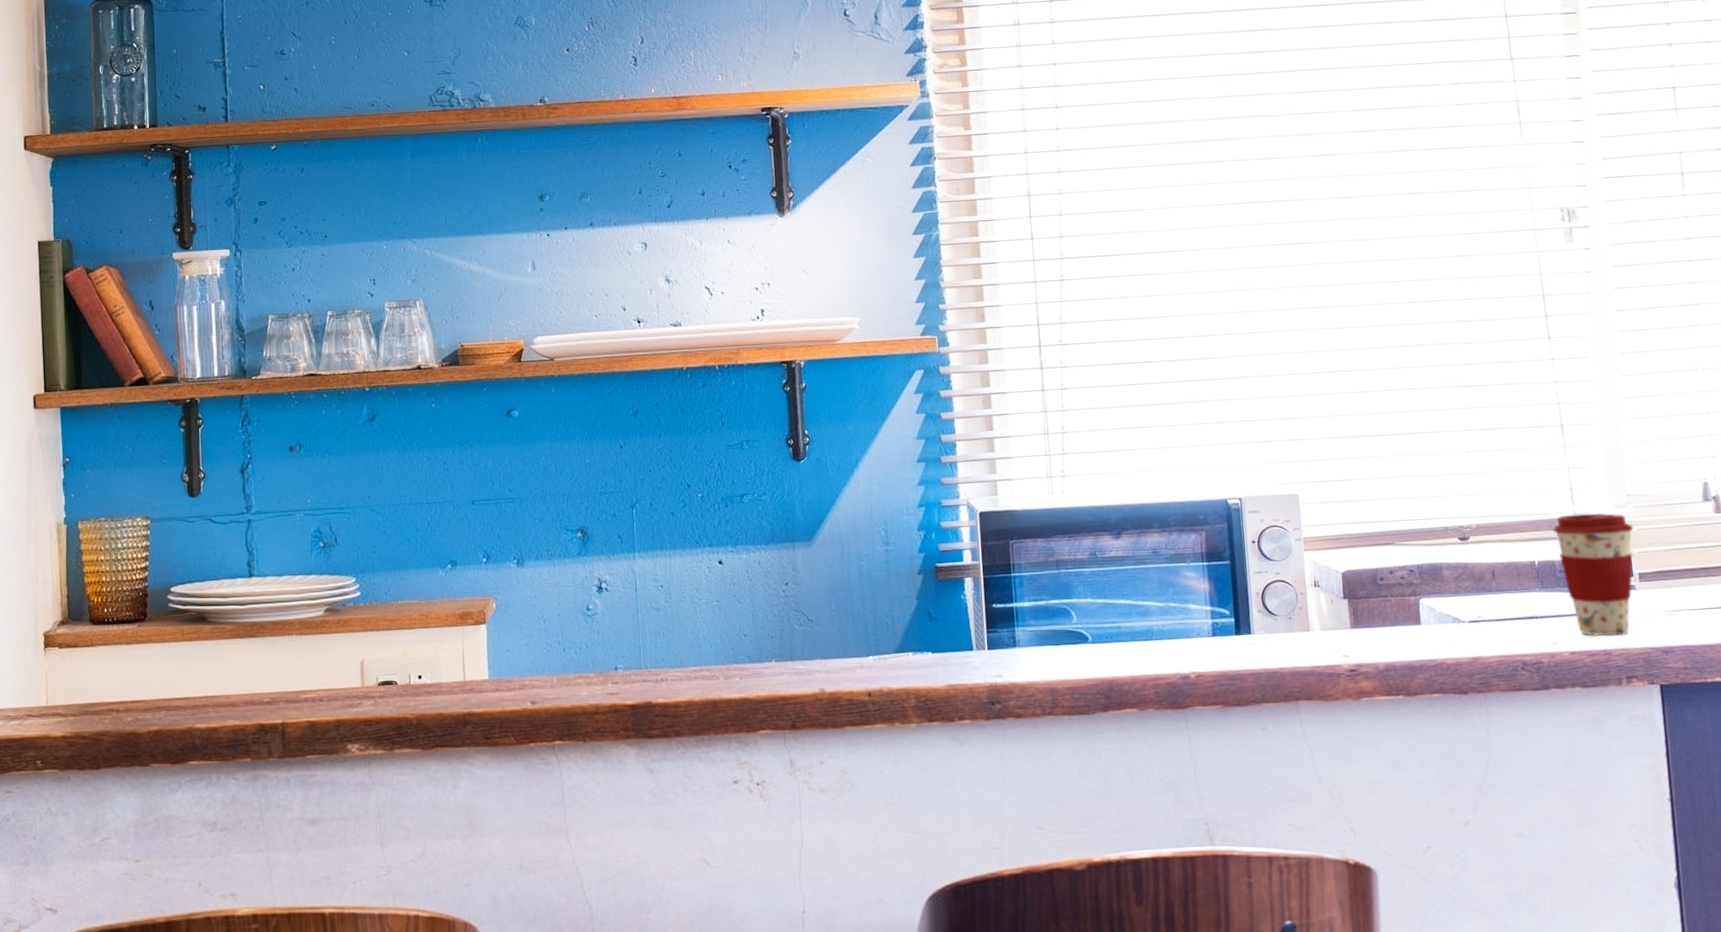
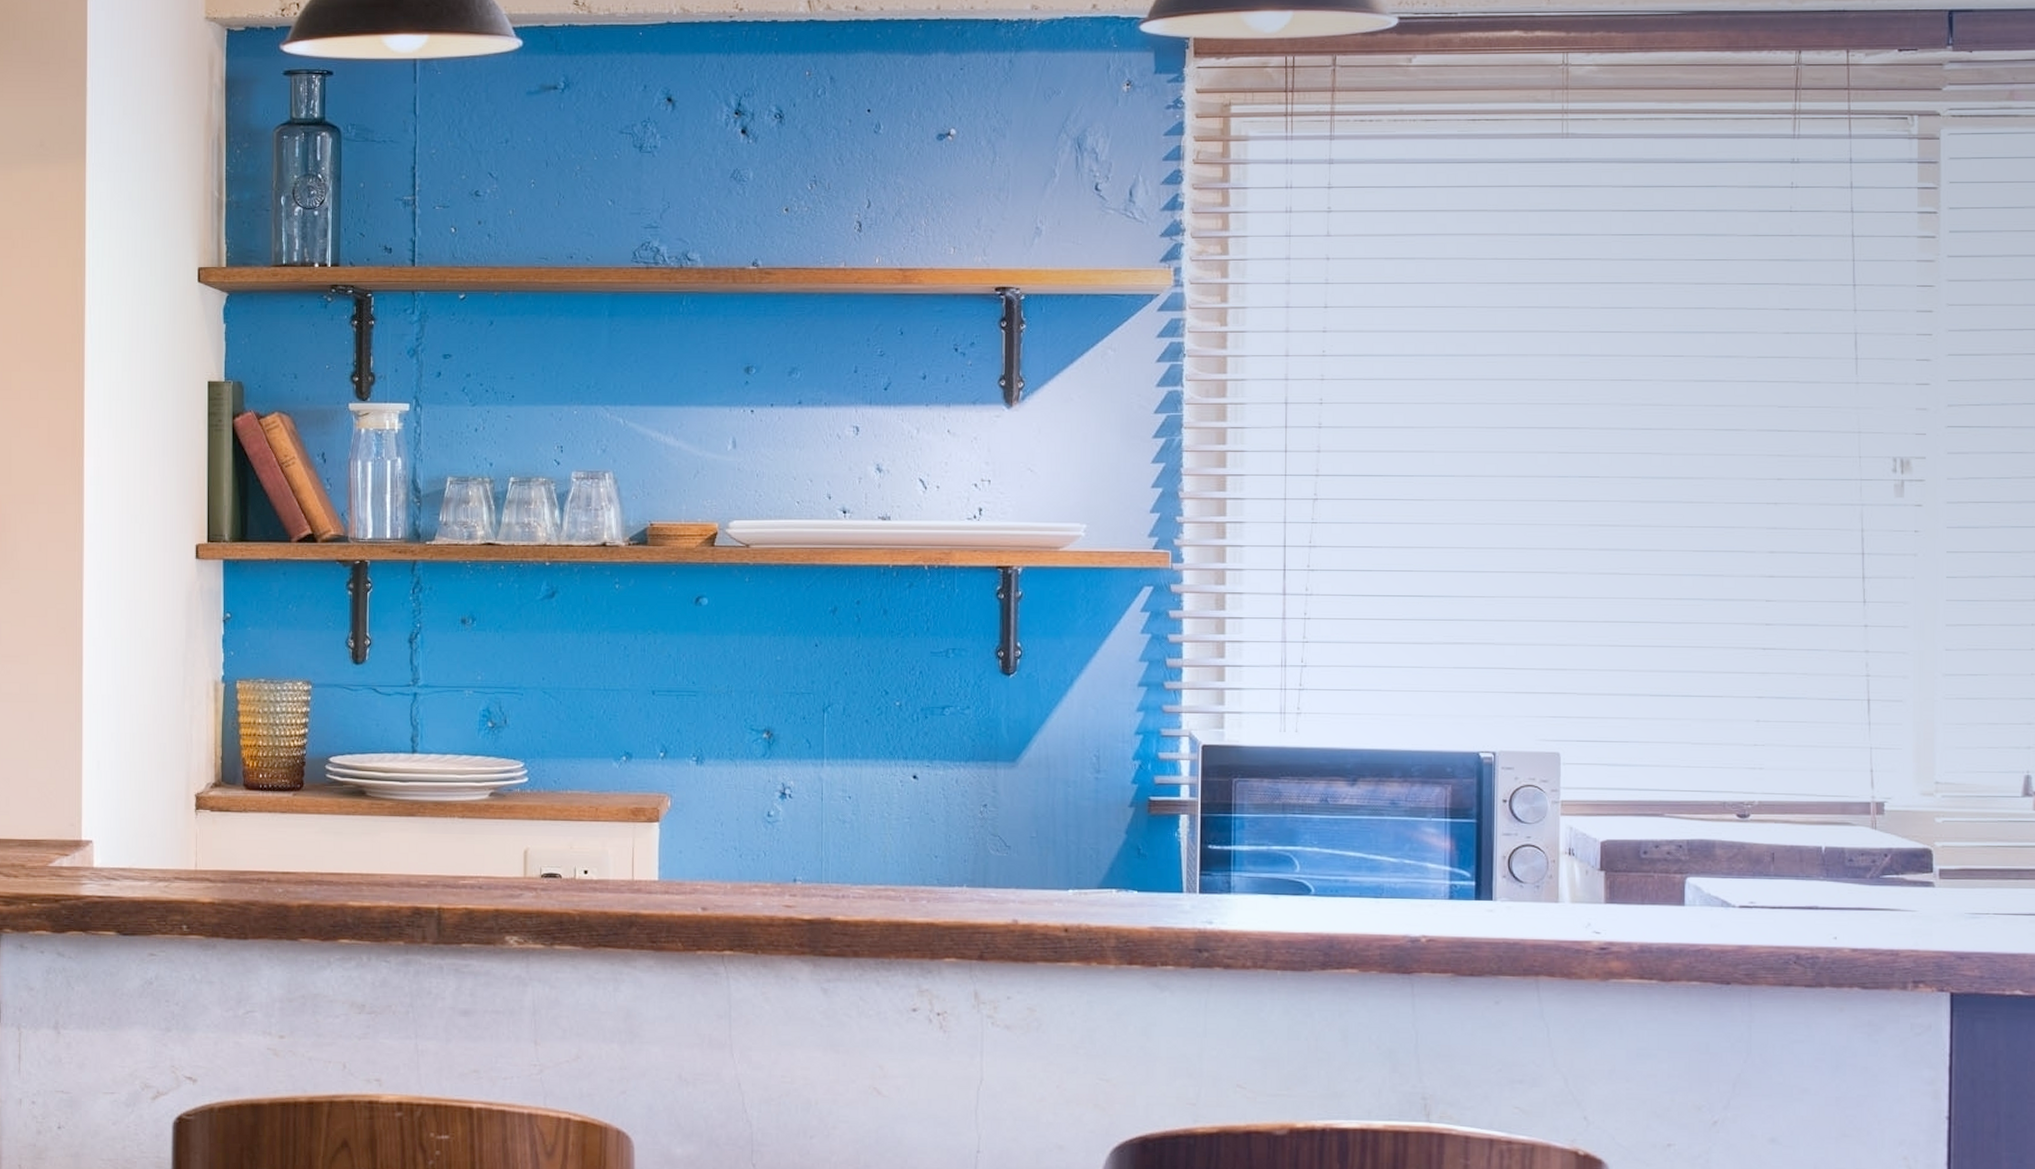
coffee cup: present [1553,512,1634,637] -> none [1846,799,1940,936]

